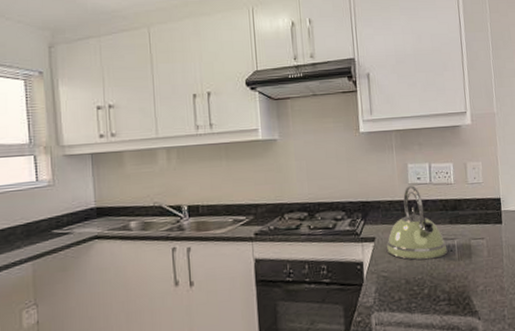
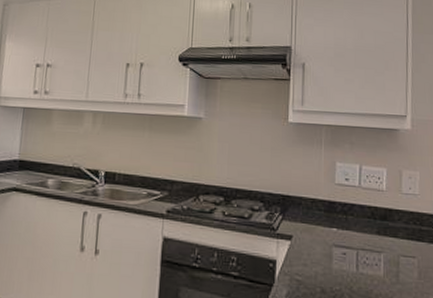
kettle: present [386,185,448,261] -> none [303,186,372,271]

